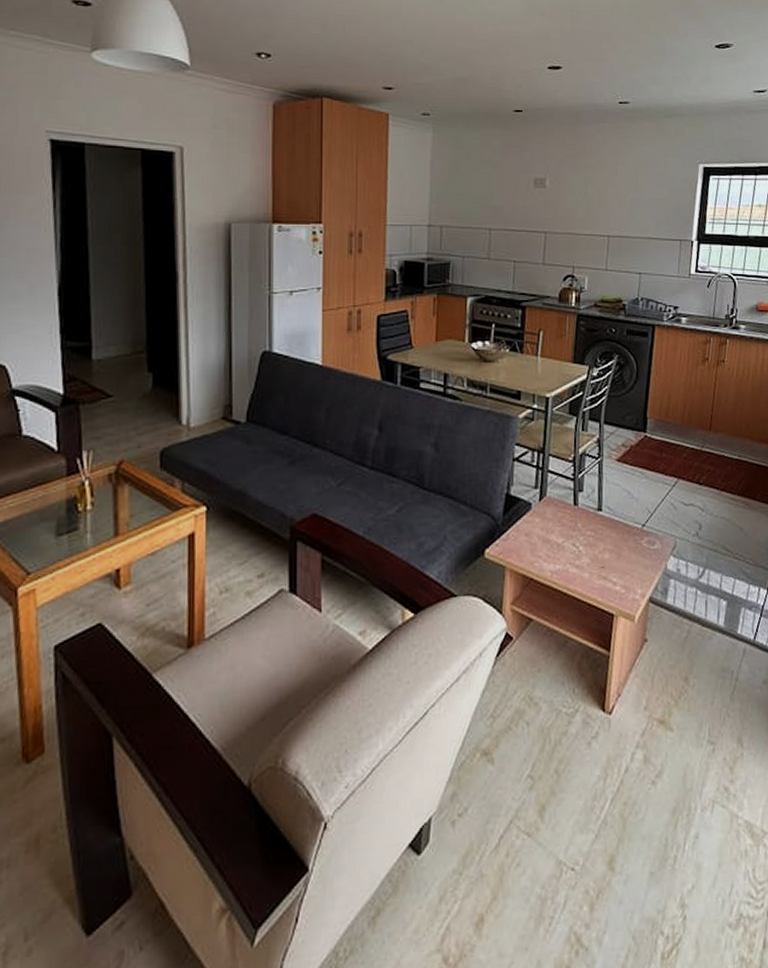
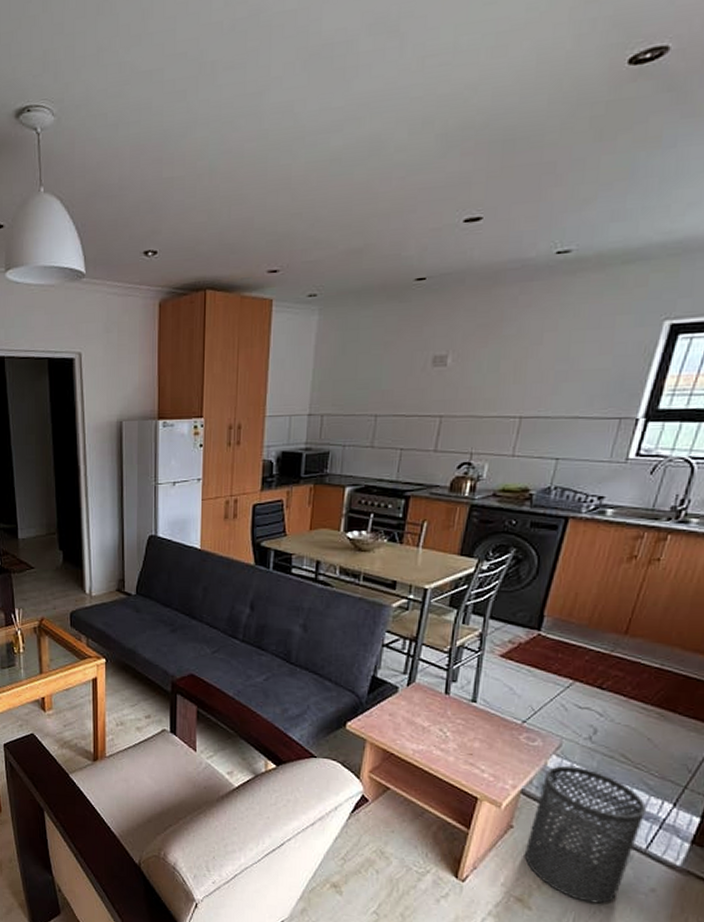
trash can: none [659,564,749,709] -> present [524,765,647,904]

